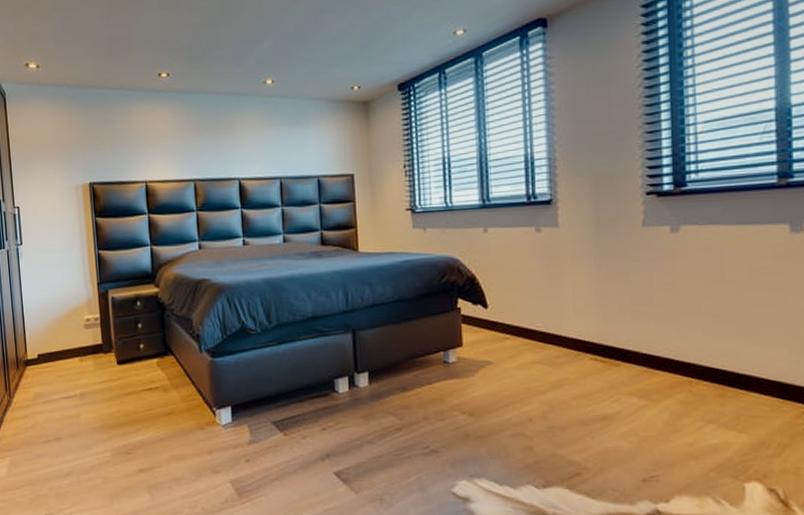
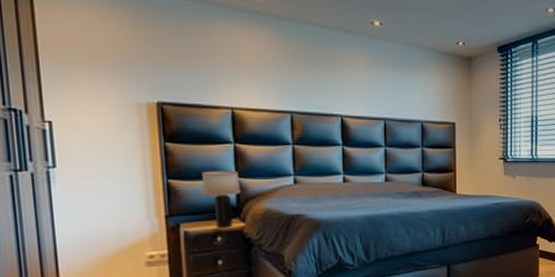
table lamp: none [123,239,155,294] -> present [201,170,241,228]

